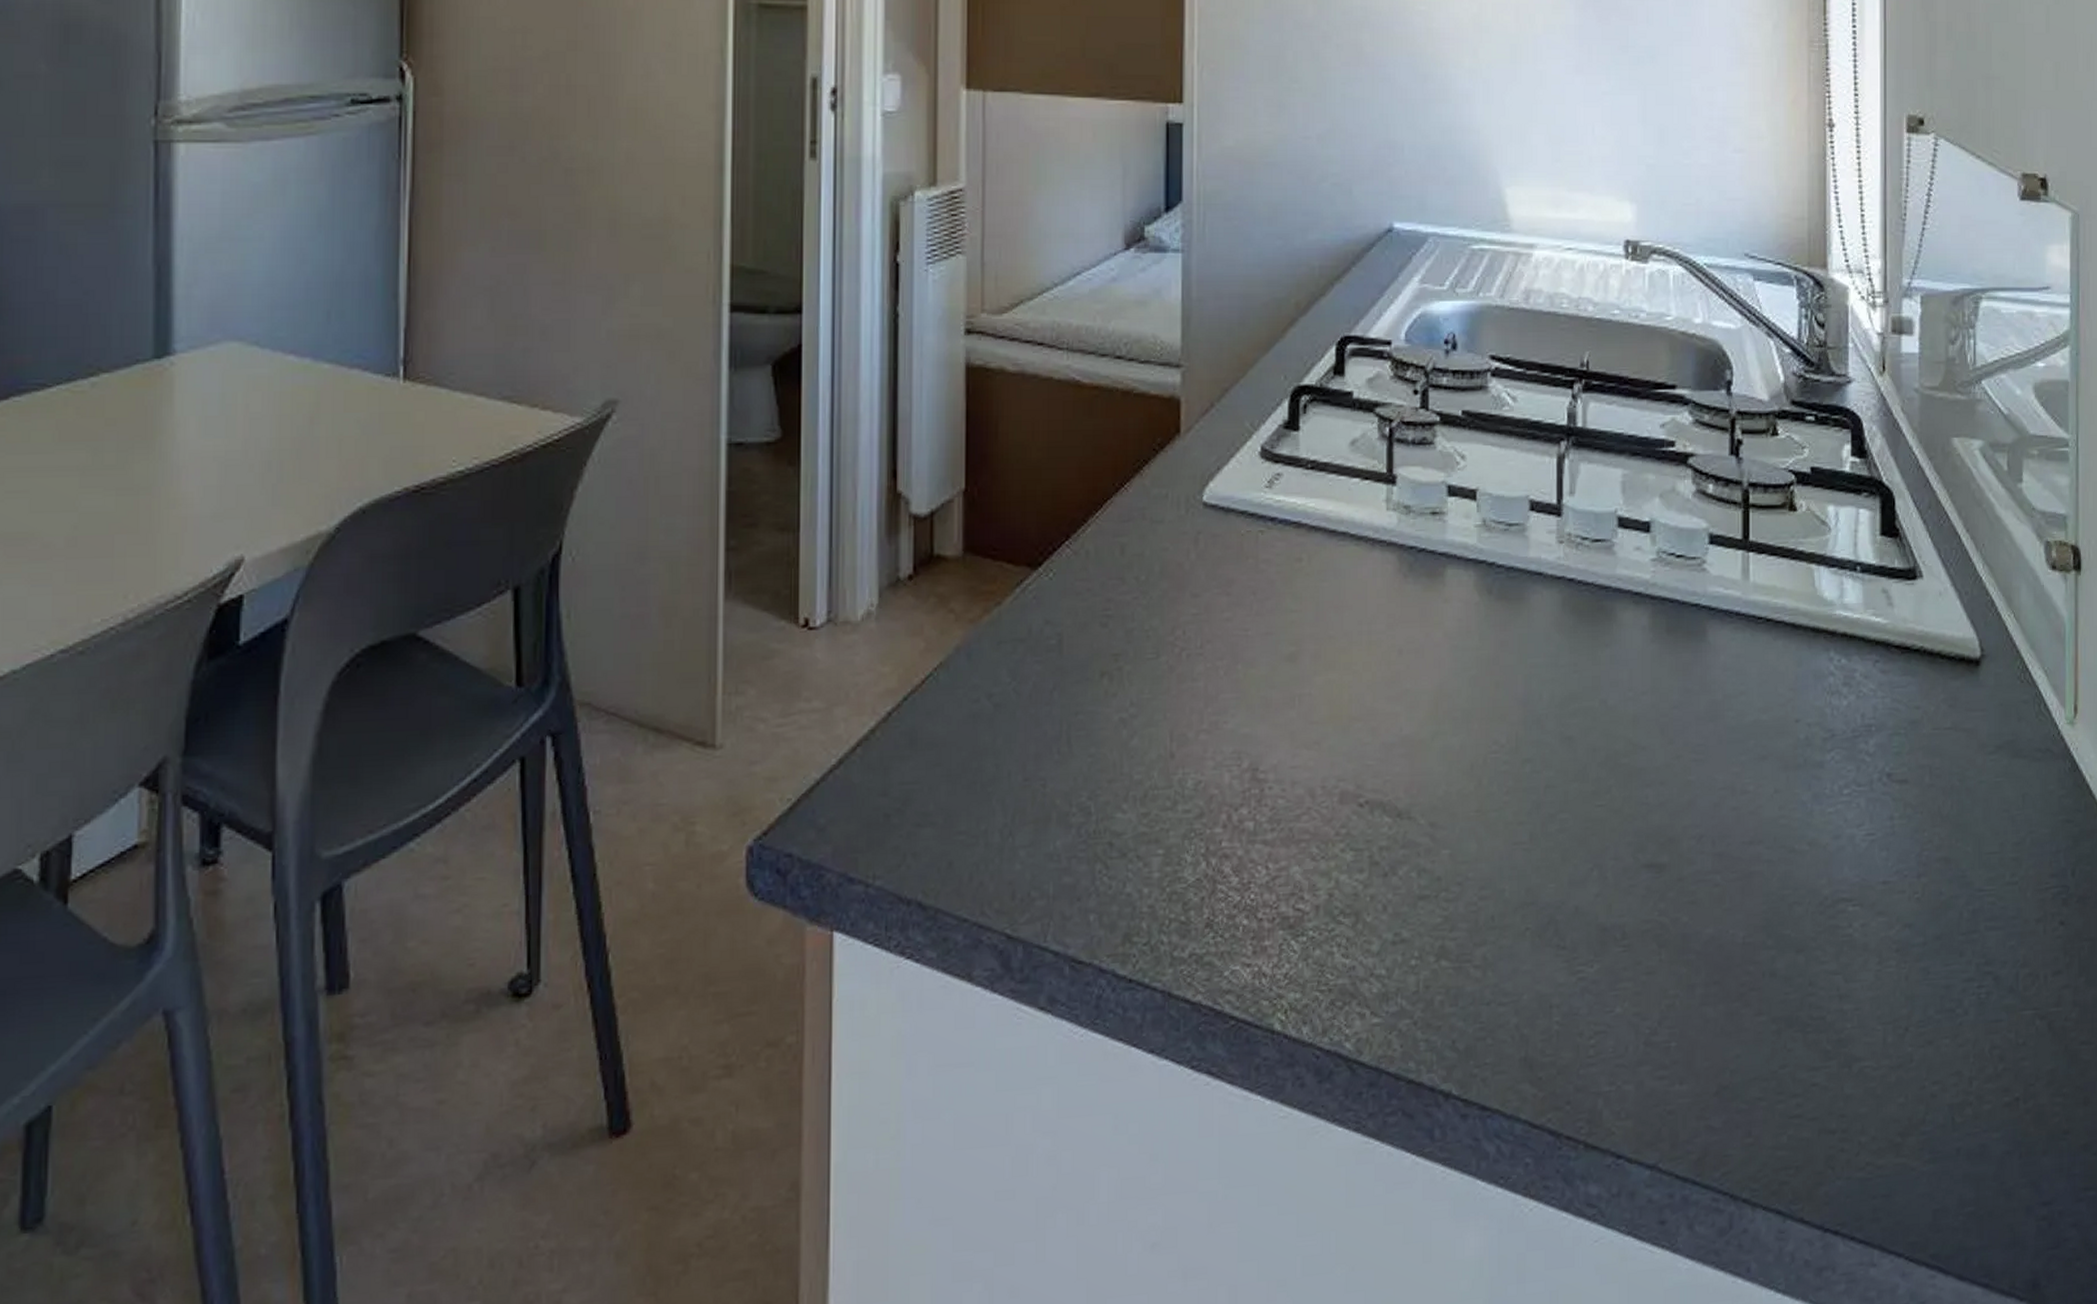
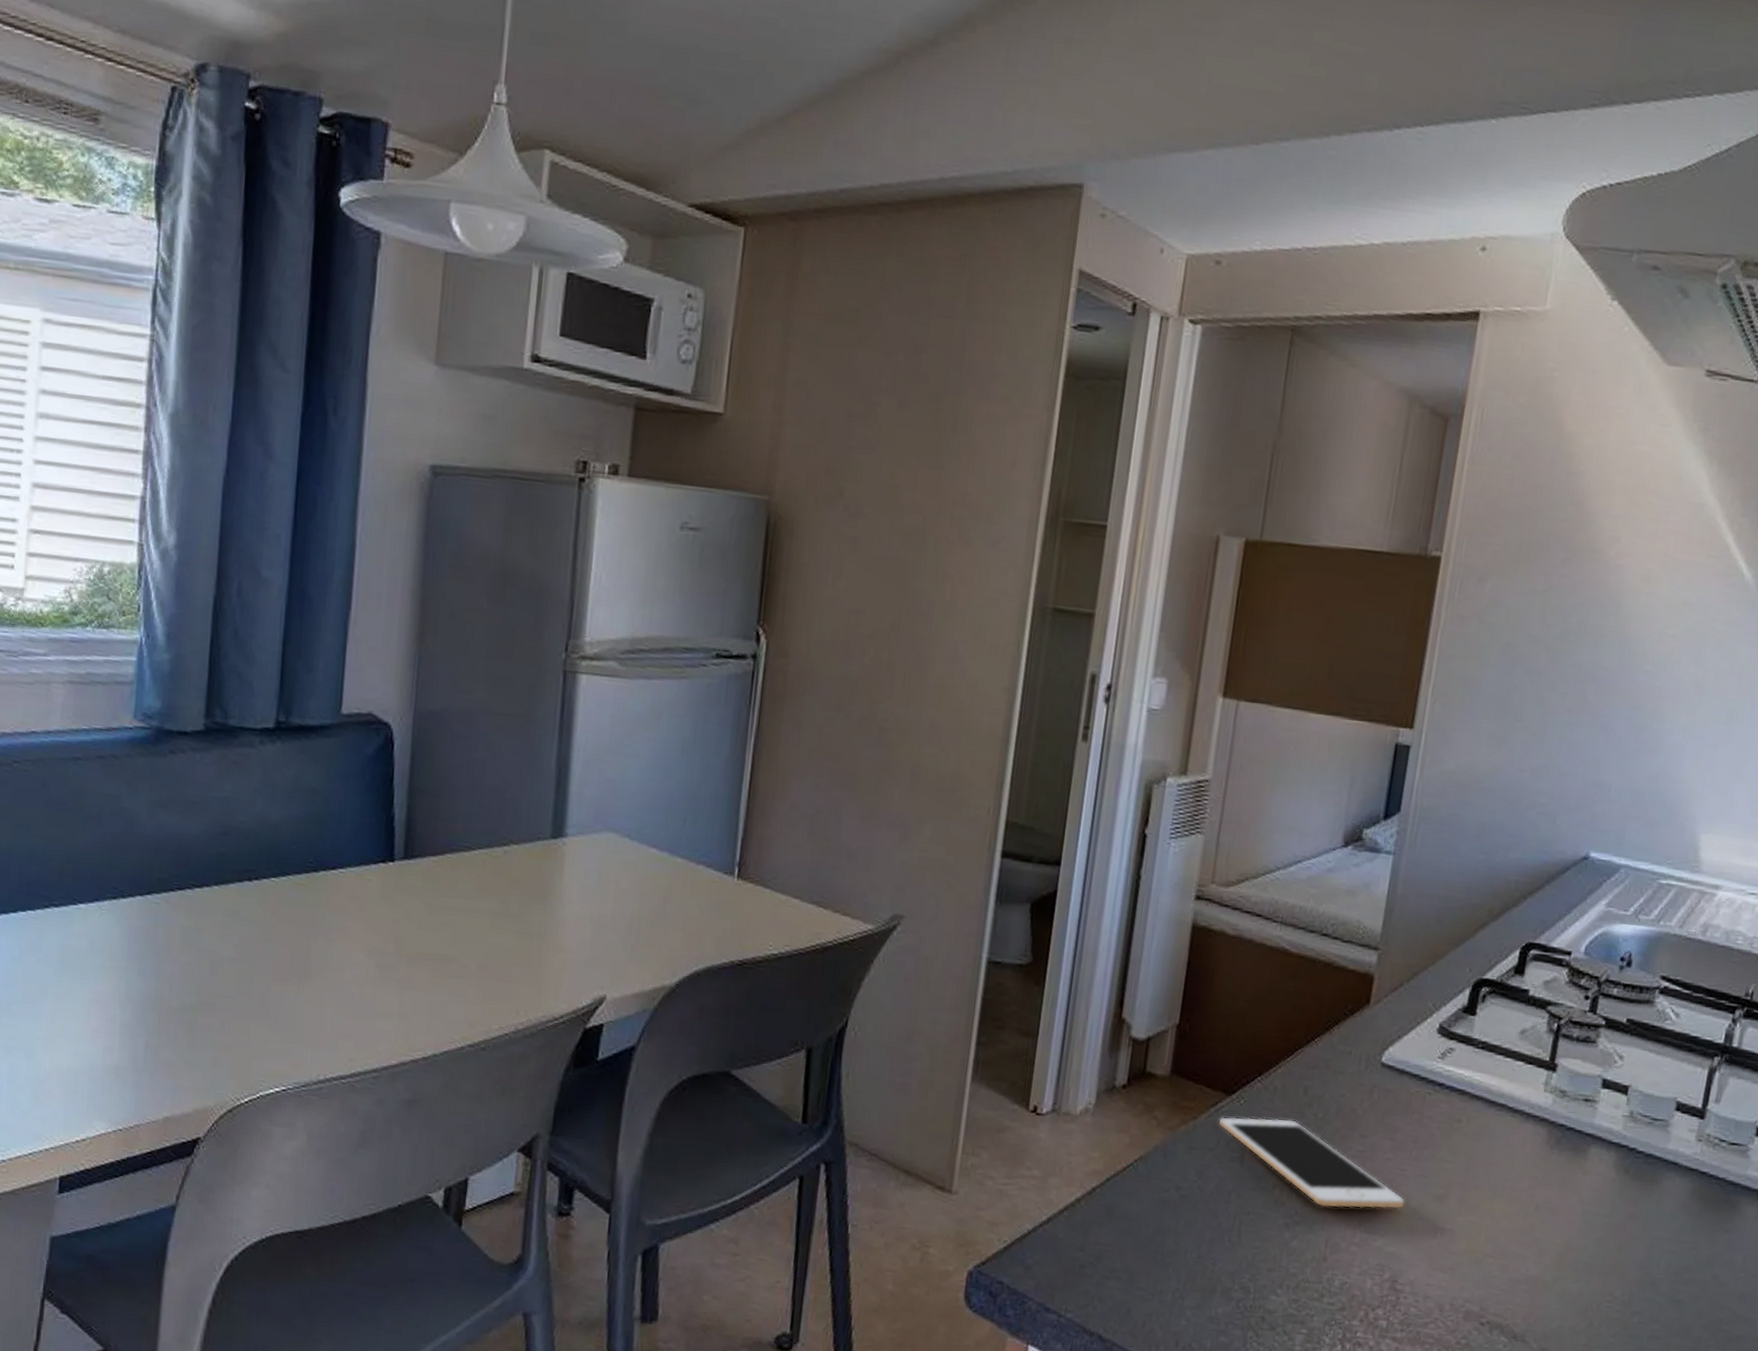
cell phone: none [1027,587,1253,692] -> present [1218,1116,1405,1209]

